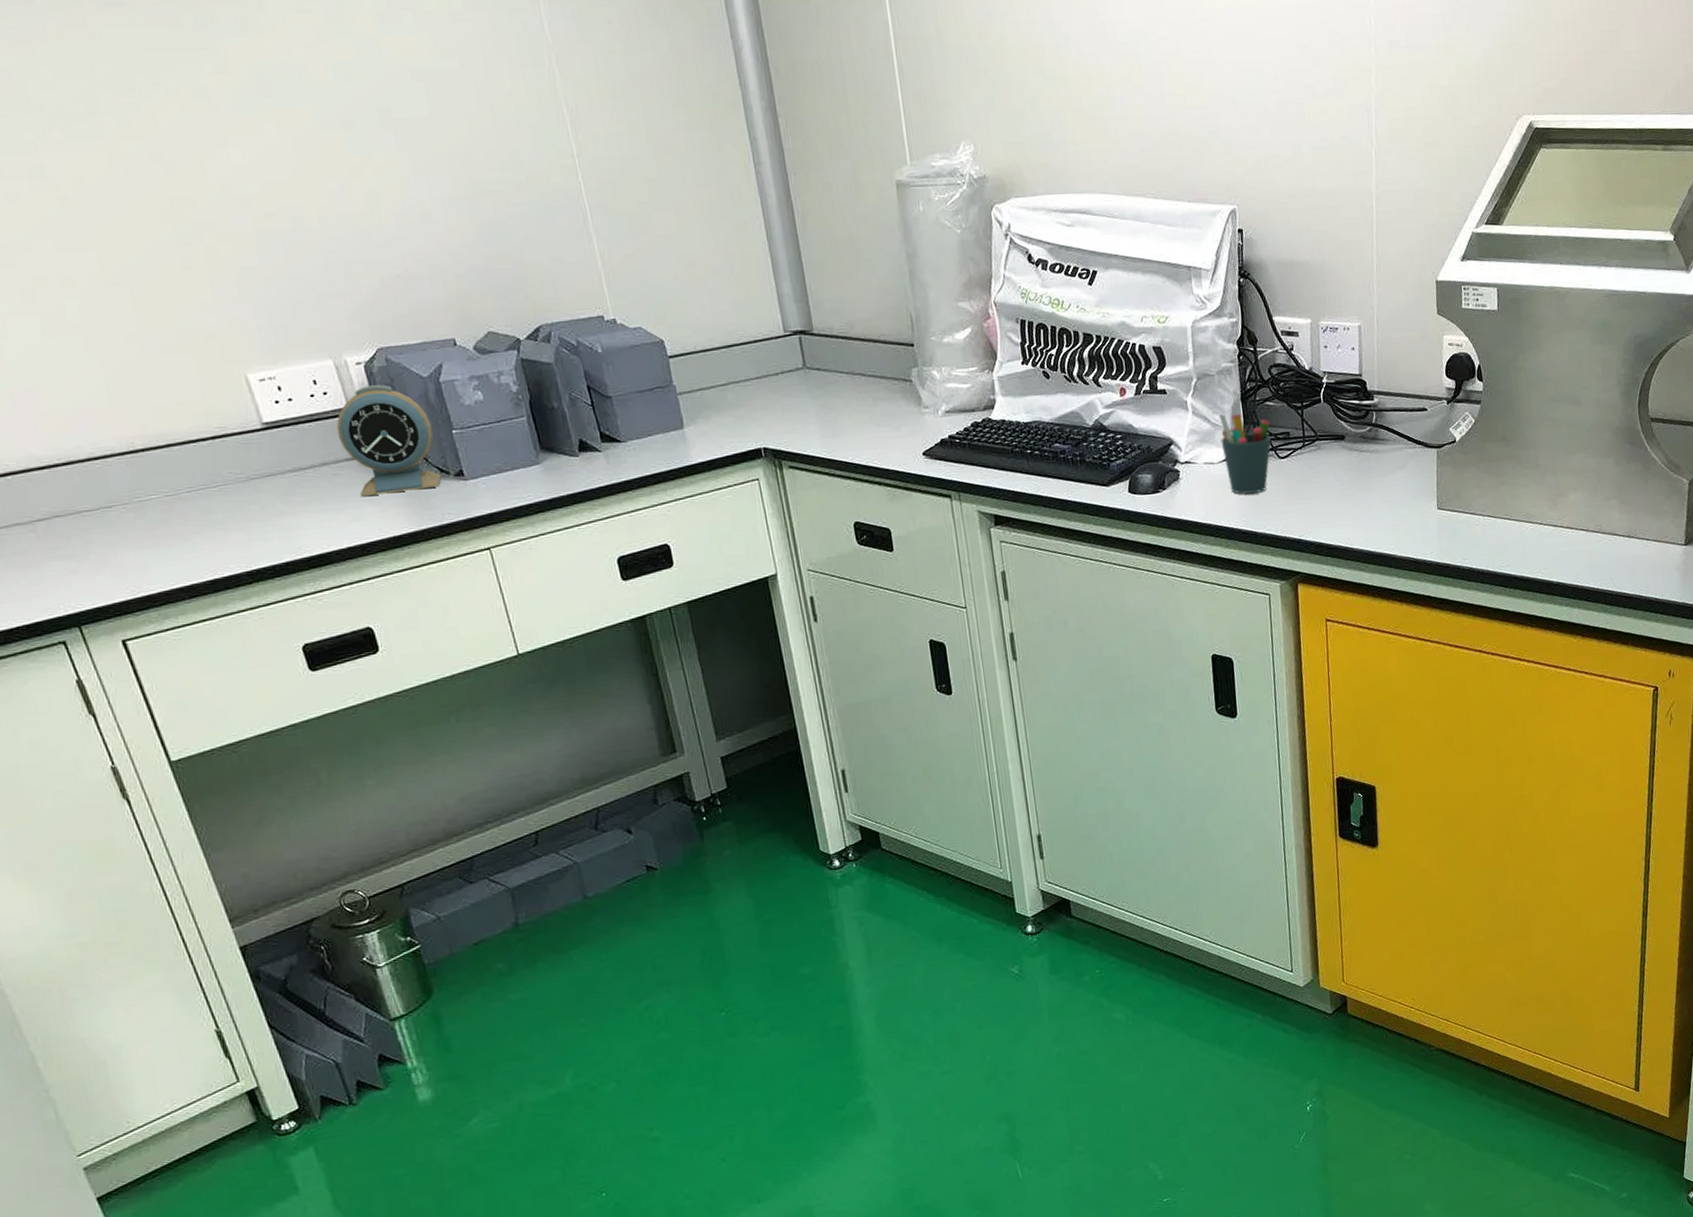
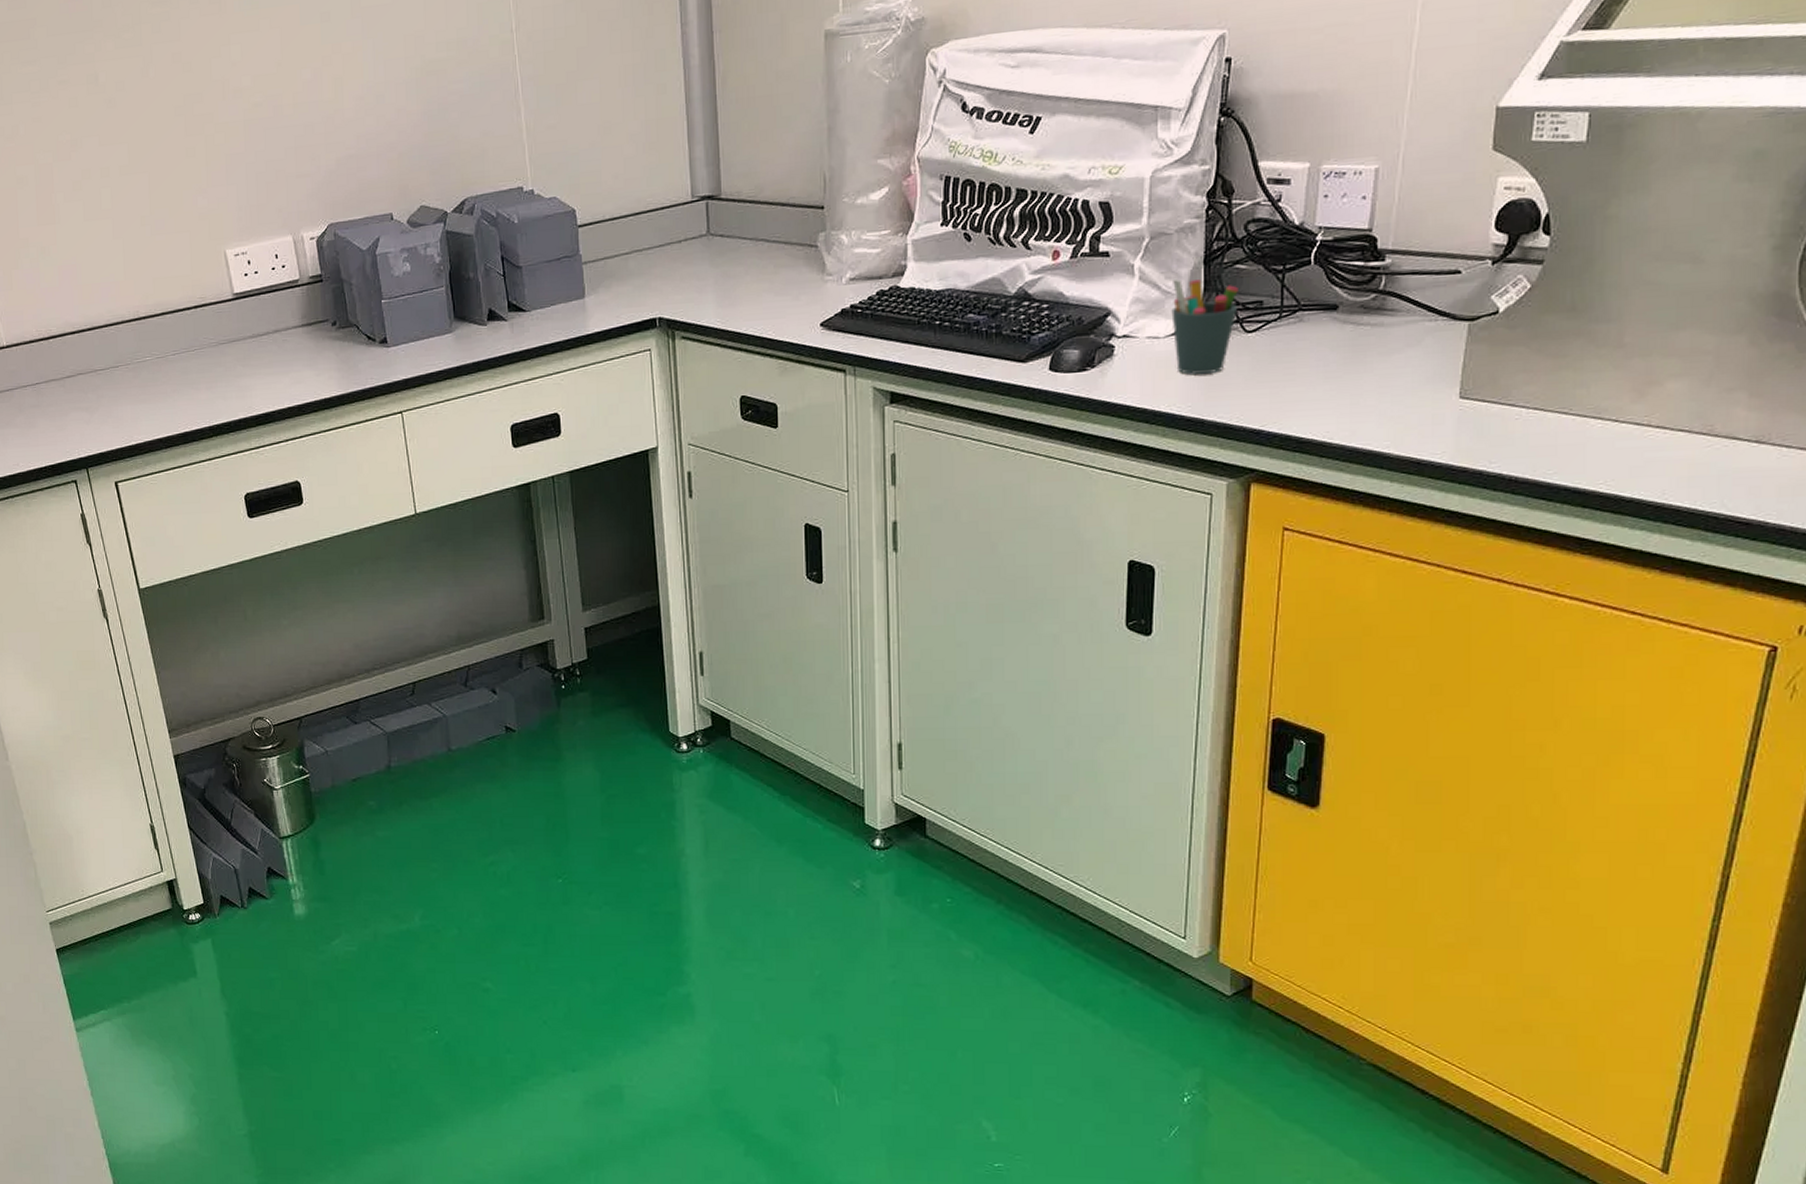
alarm clock: present [336,385,441,497] -> none [289,258,368,362]

